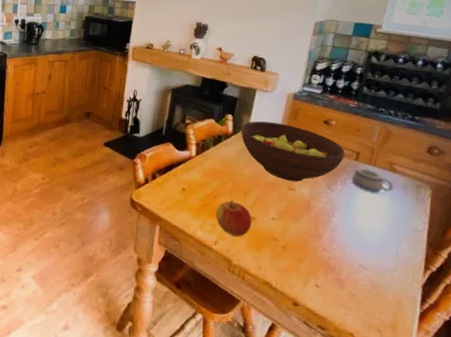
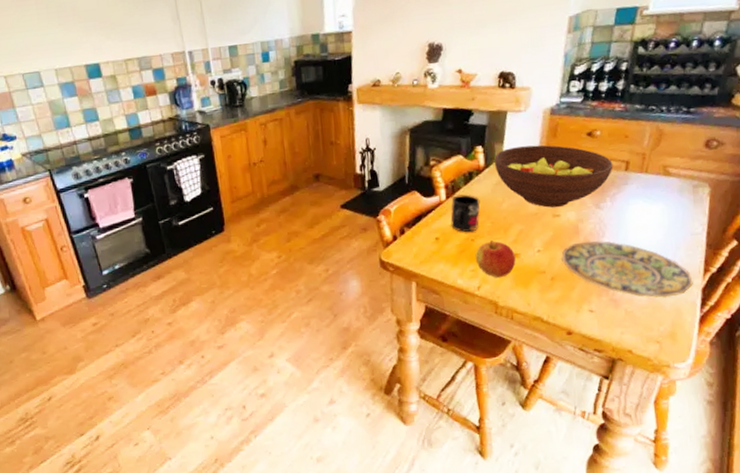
mug: none [197,153,225,190] -> present [450,194,480,233]
plate: none [293,218,414,288] -> present [561,241,693,298]
mug: present [352,168,394,193] -> none [622,177,669,203]

